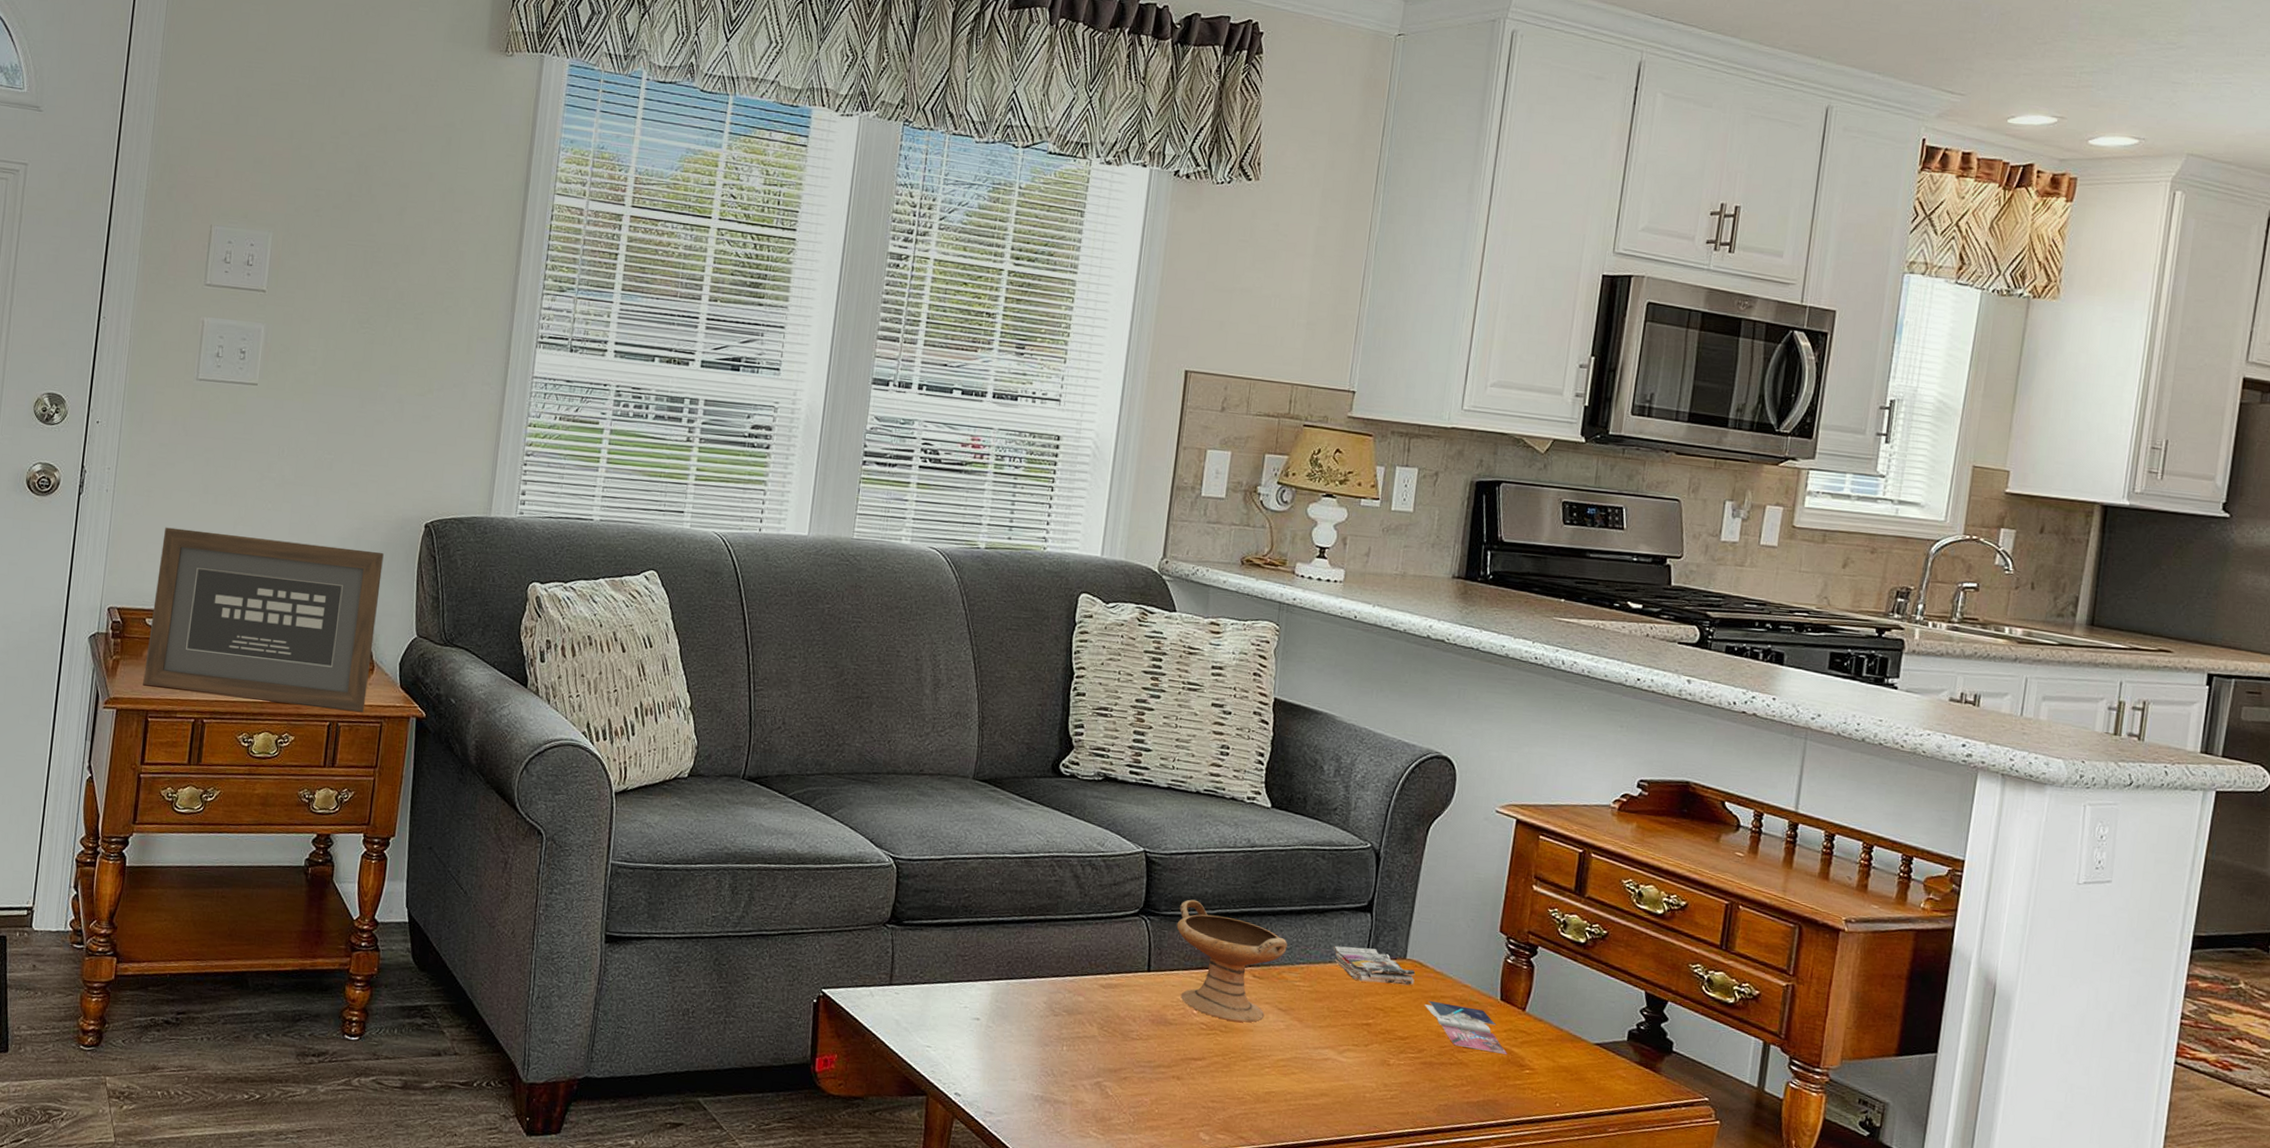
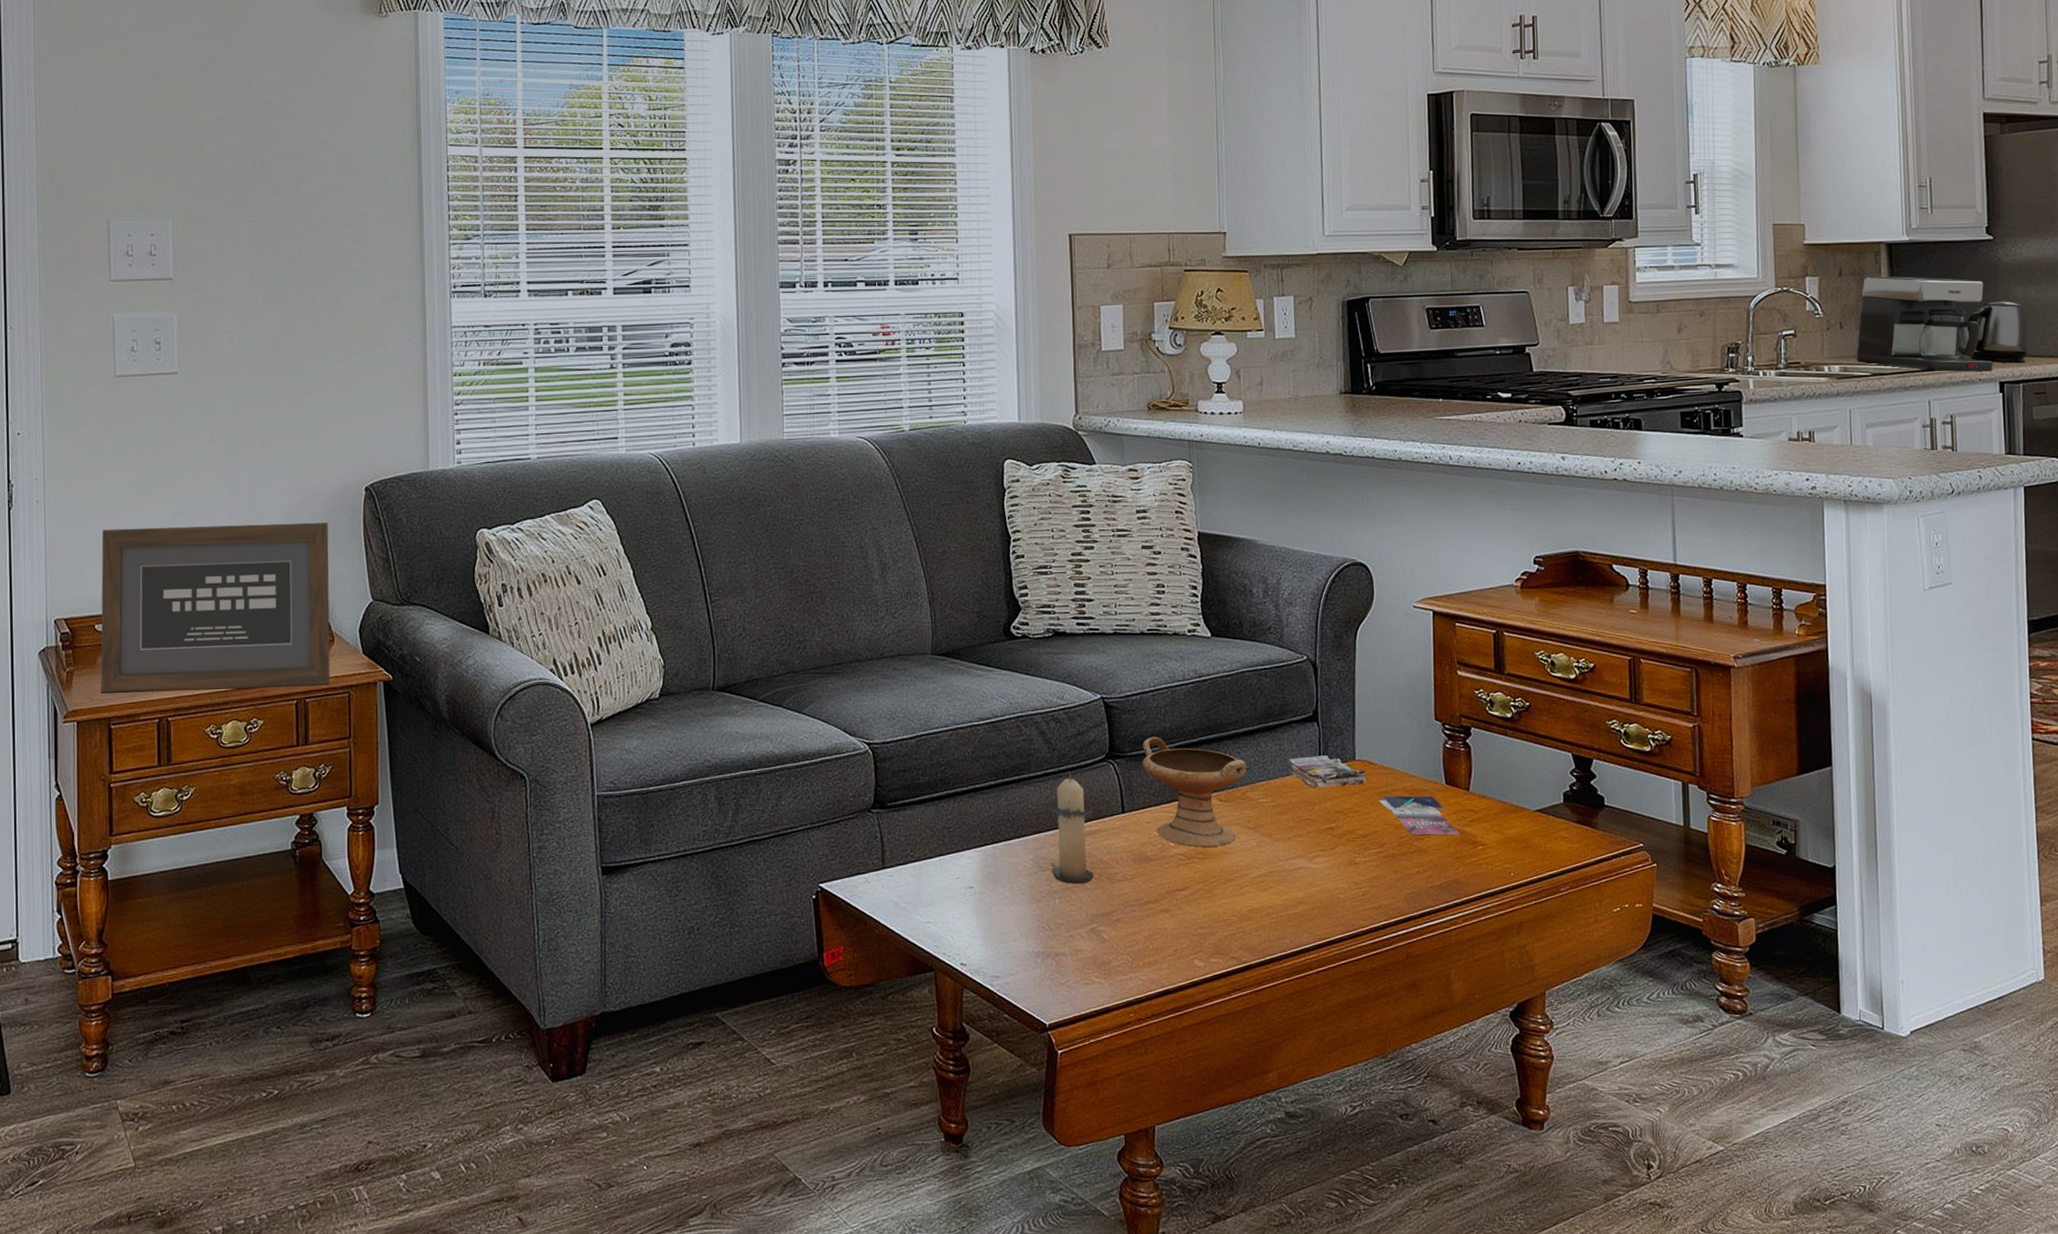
candle: none [1062,920,1119,1036] -> present [1047,771,1095,885]
coffee maker: none [2044,537,2209,661] -> present [1856,276,1993,372]
kettle: none [2178,585,2254,658] -> present [1967,301,2028,364]

